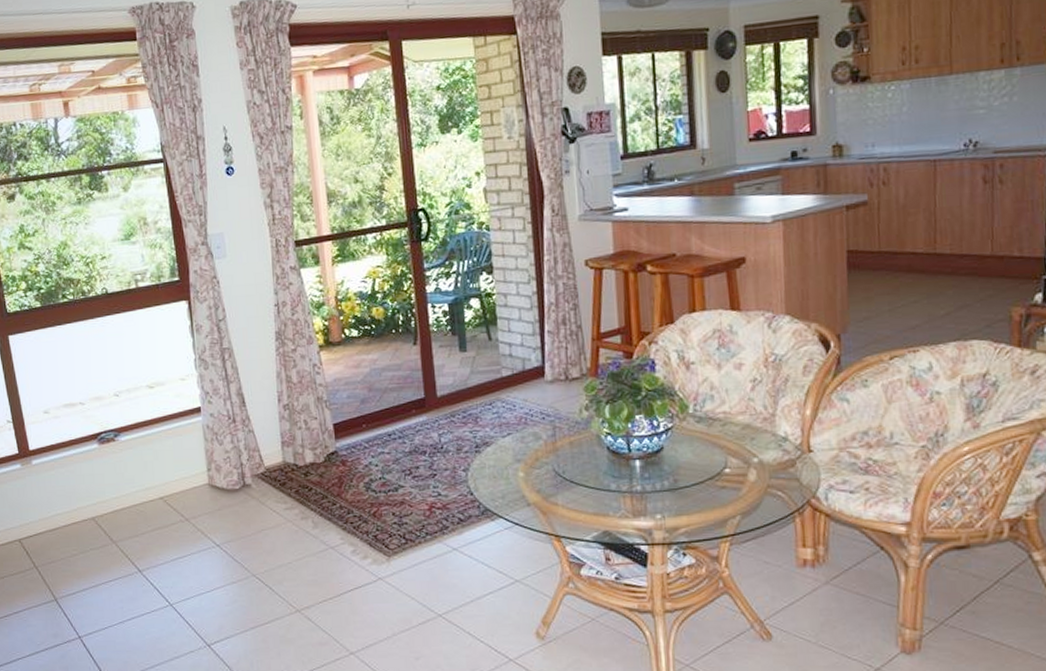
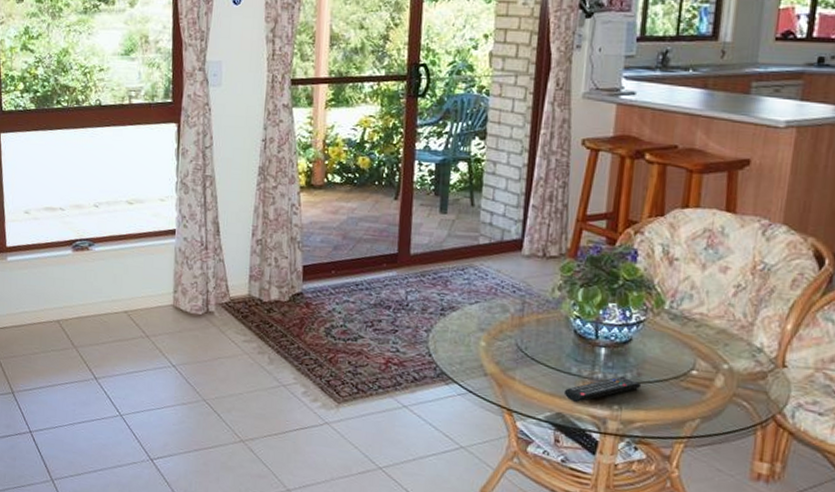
remote control: none [606,485,680,518] -> present [563,376,642,402]

